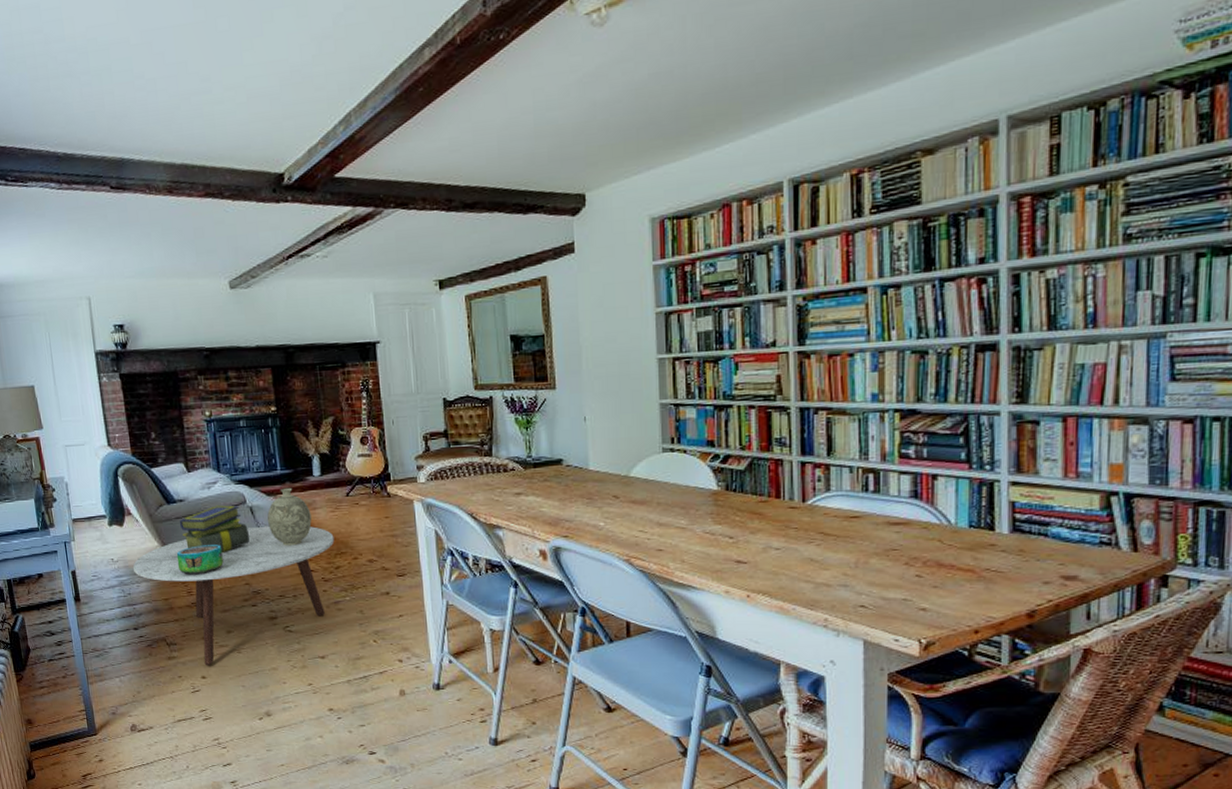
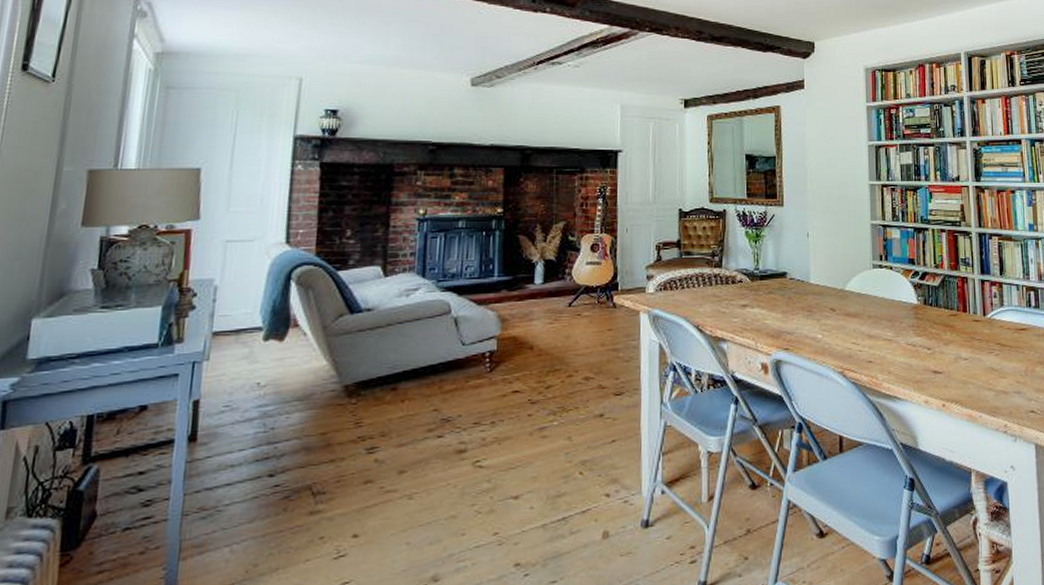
coffee table: present [132,526,335,666] -> none [285,339,549,520]
decorative bowl: present [176,544,224,575] -> none [348,362,411,401]
stack of books: present [179,505,250,553] -> none [361,315,448,373]
decorative vase: present [267,487,312,546] -> none [472,296,526,363]

